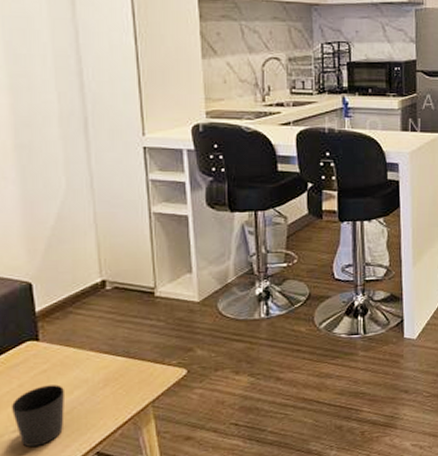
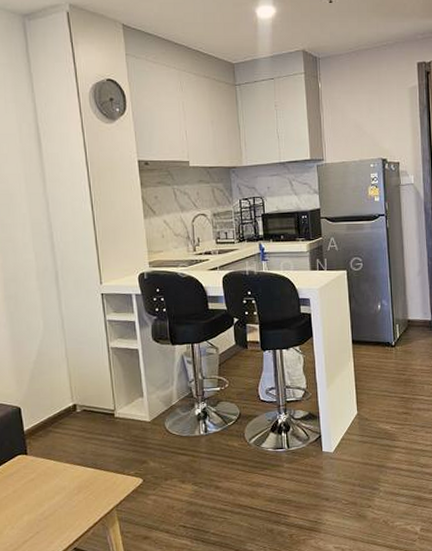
cup: present [11,384,64,447] -> none [8,491,49,542]

